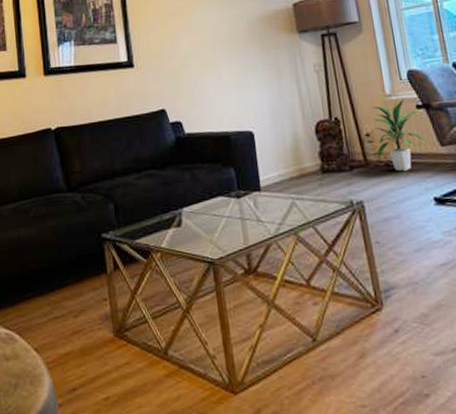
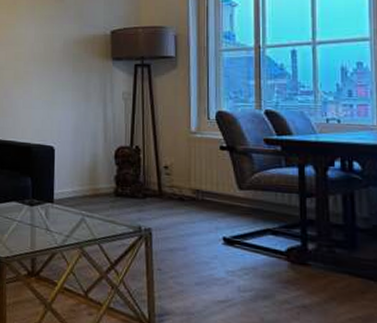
indoor plant: present [371,99,427,172] -> none [172,138,225,208]

